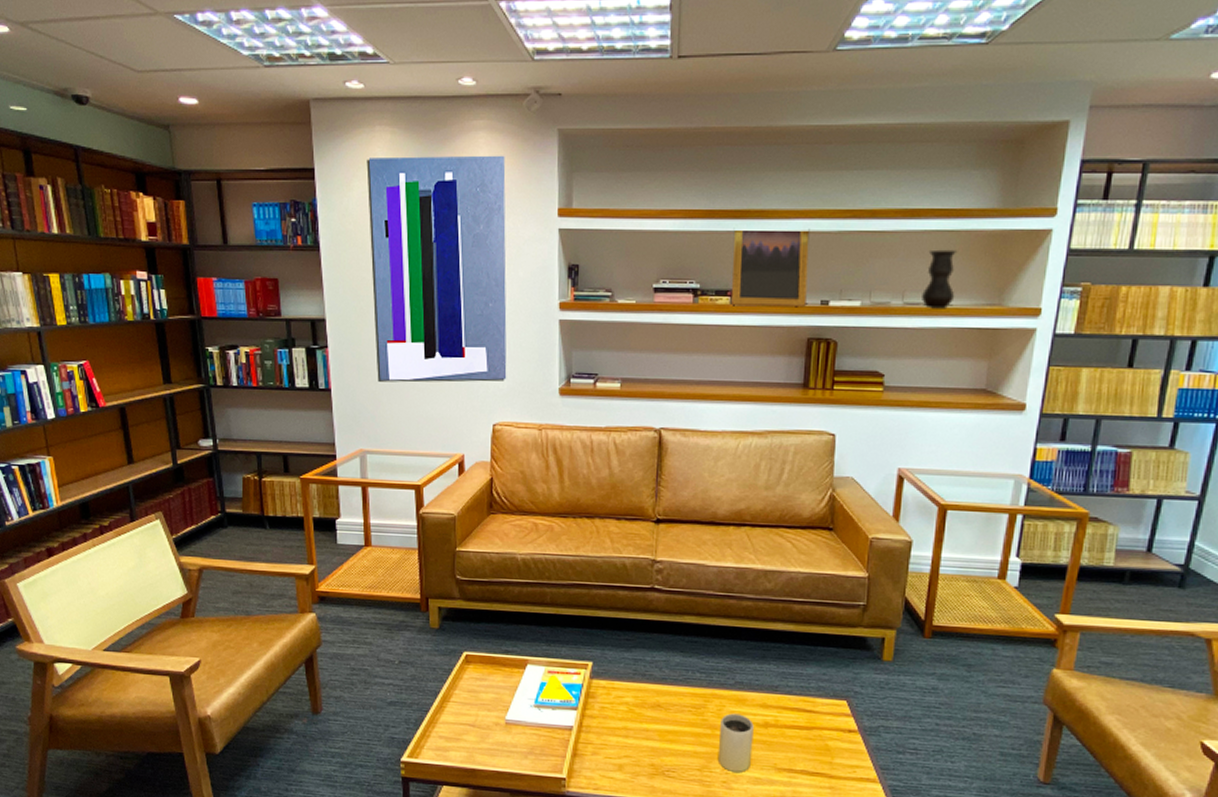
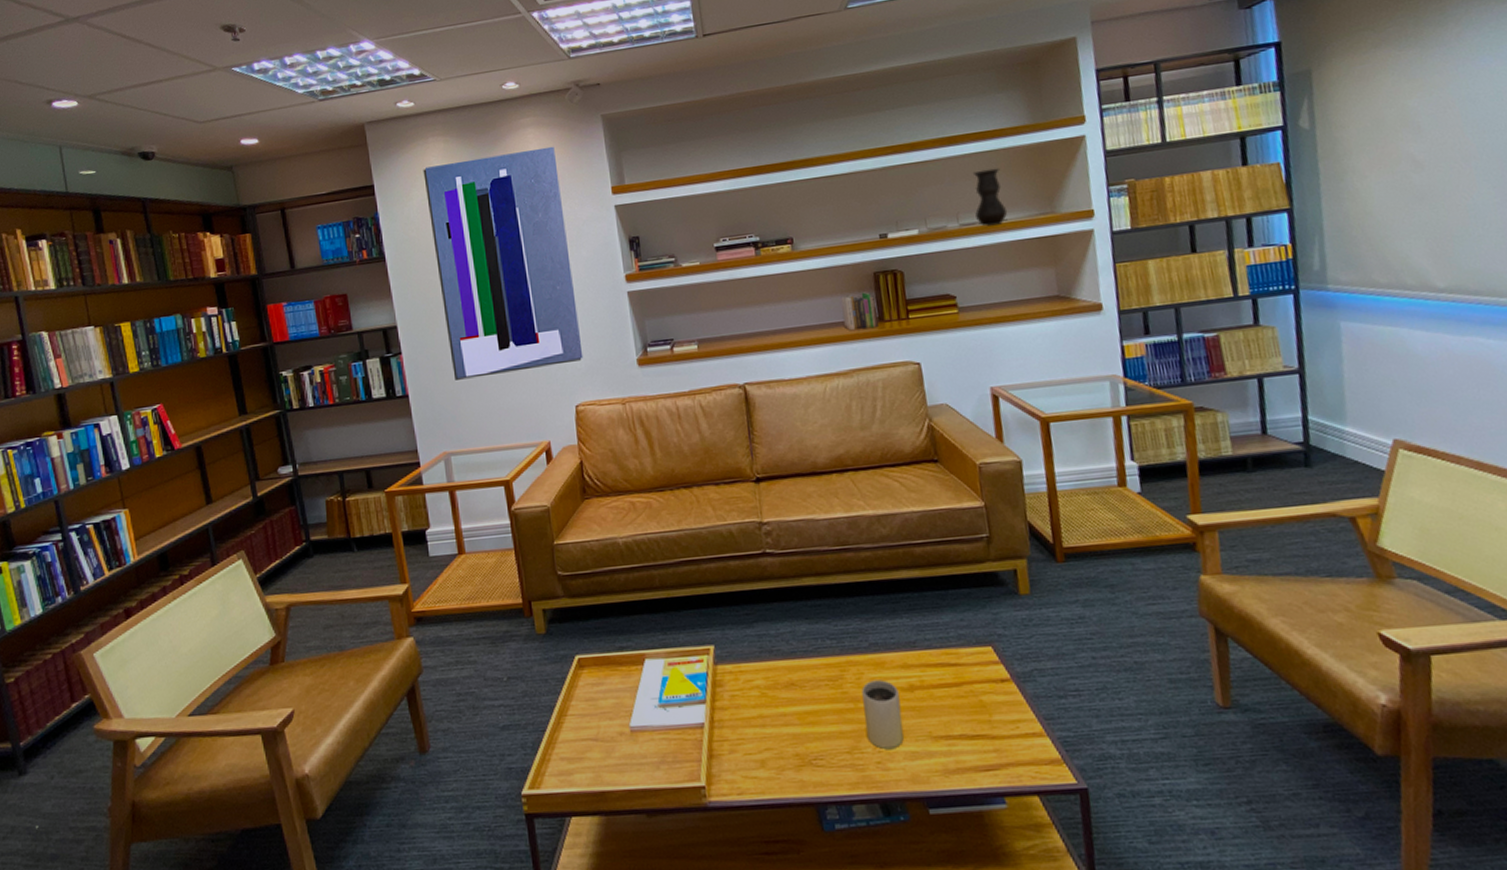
picture frame: present [731,228,810,308] -> none [784,169,866,253]
books: none [768,356,805,394] -> present [840,292,878,331]

